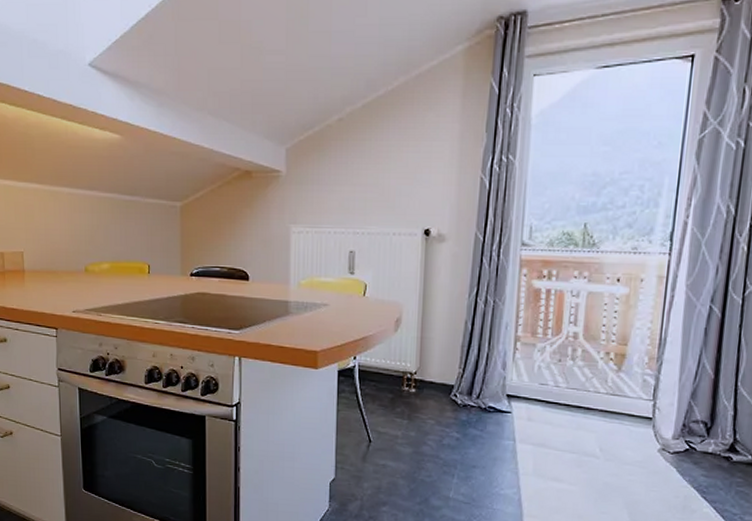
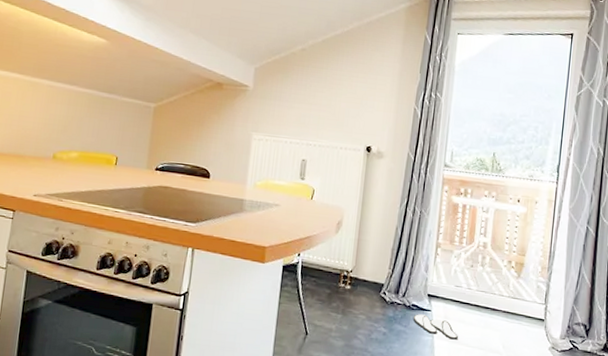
slippers: none [490,416,545,444] -> present [413,314,458,340]

